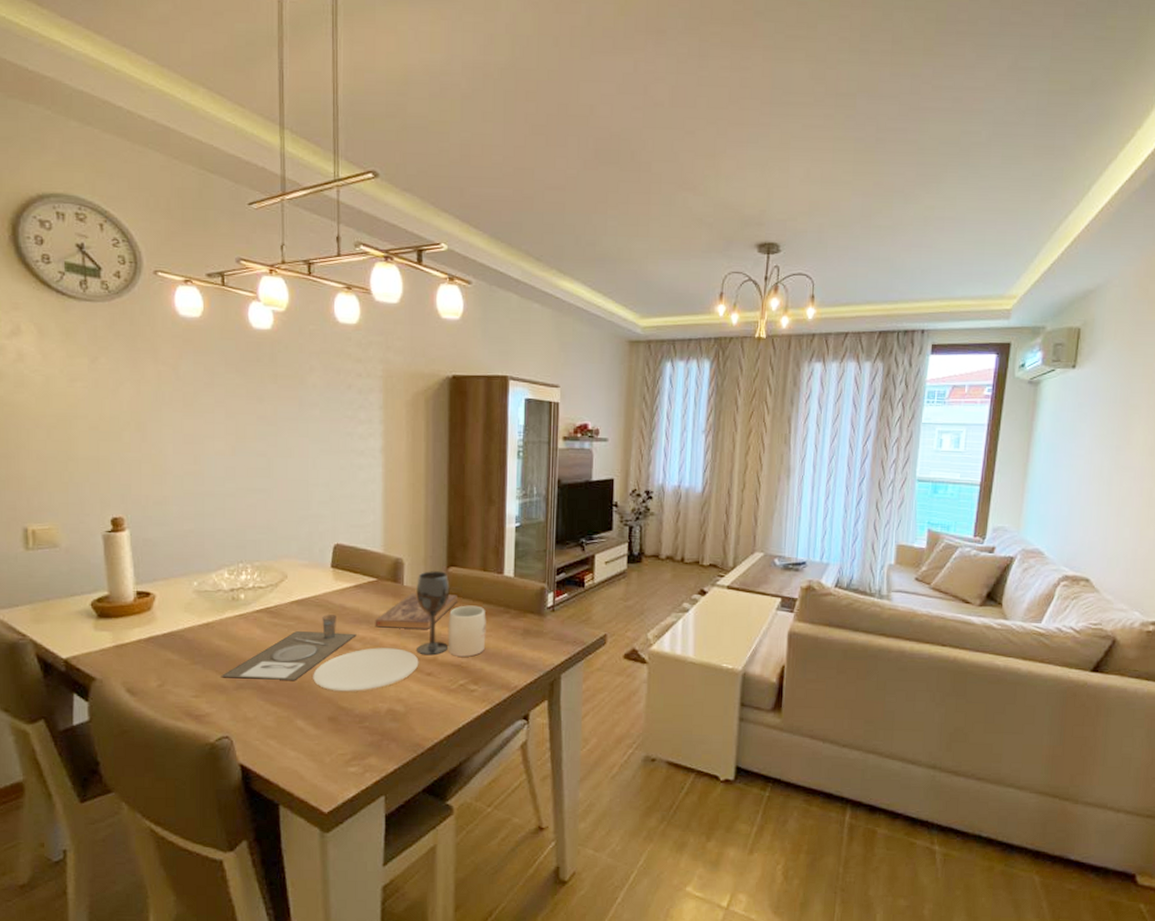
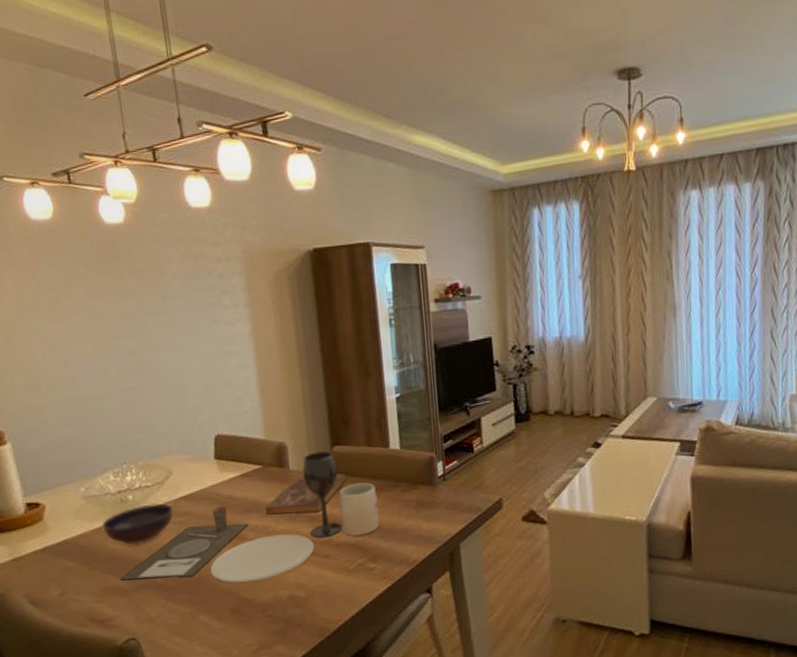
bowl: none [210,605,284,643] -> present [102,503,174,545]

